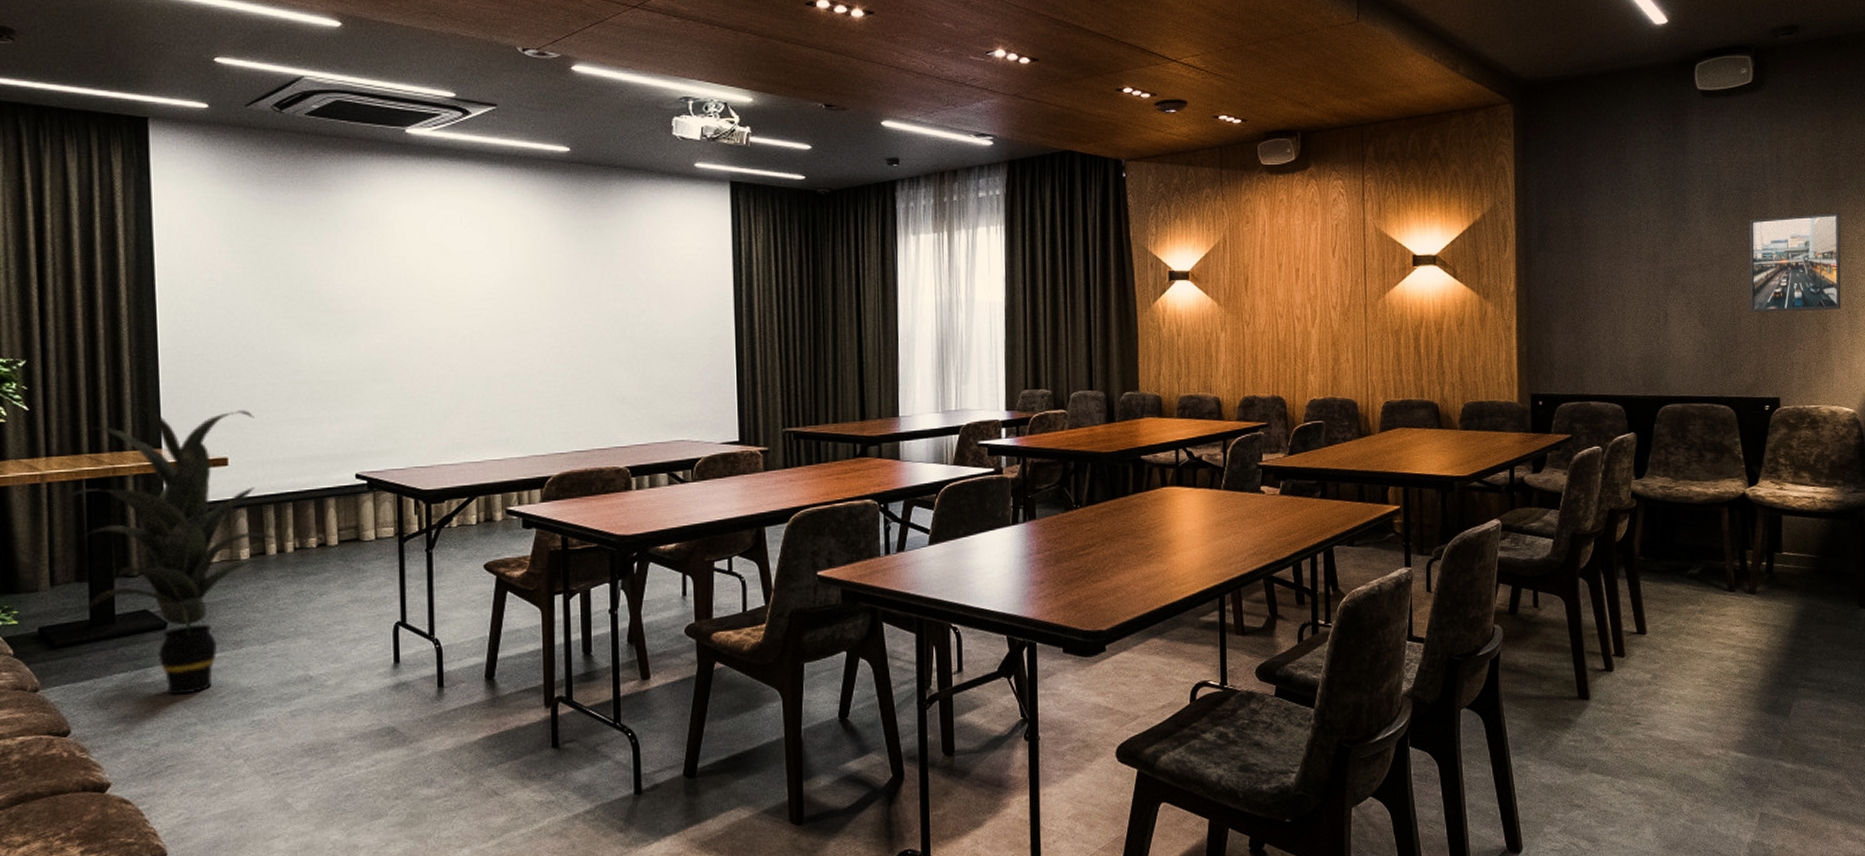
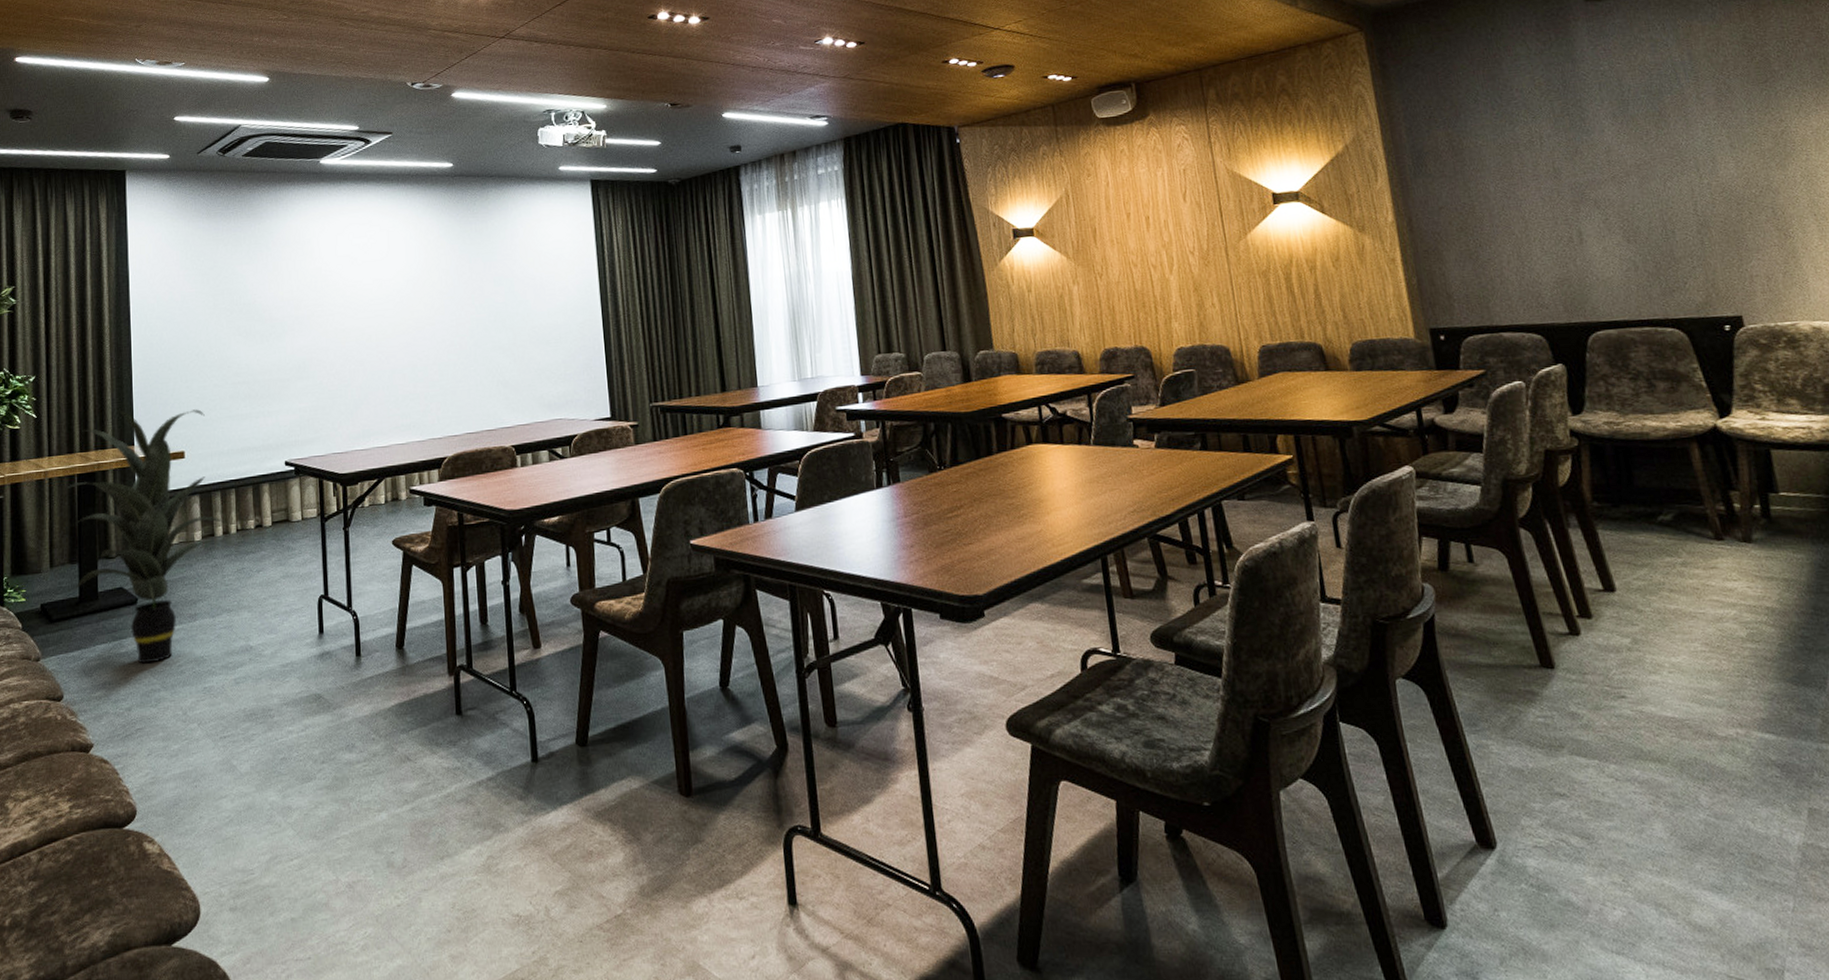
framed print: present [1749,213,1841,313] -> none [1666,107,1804,224]

